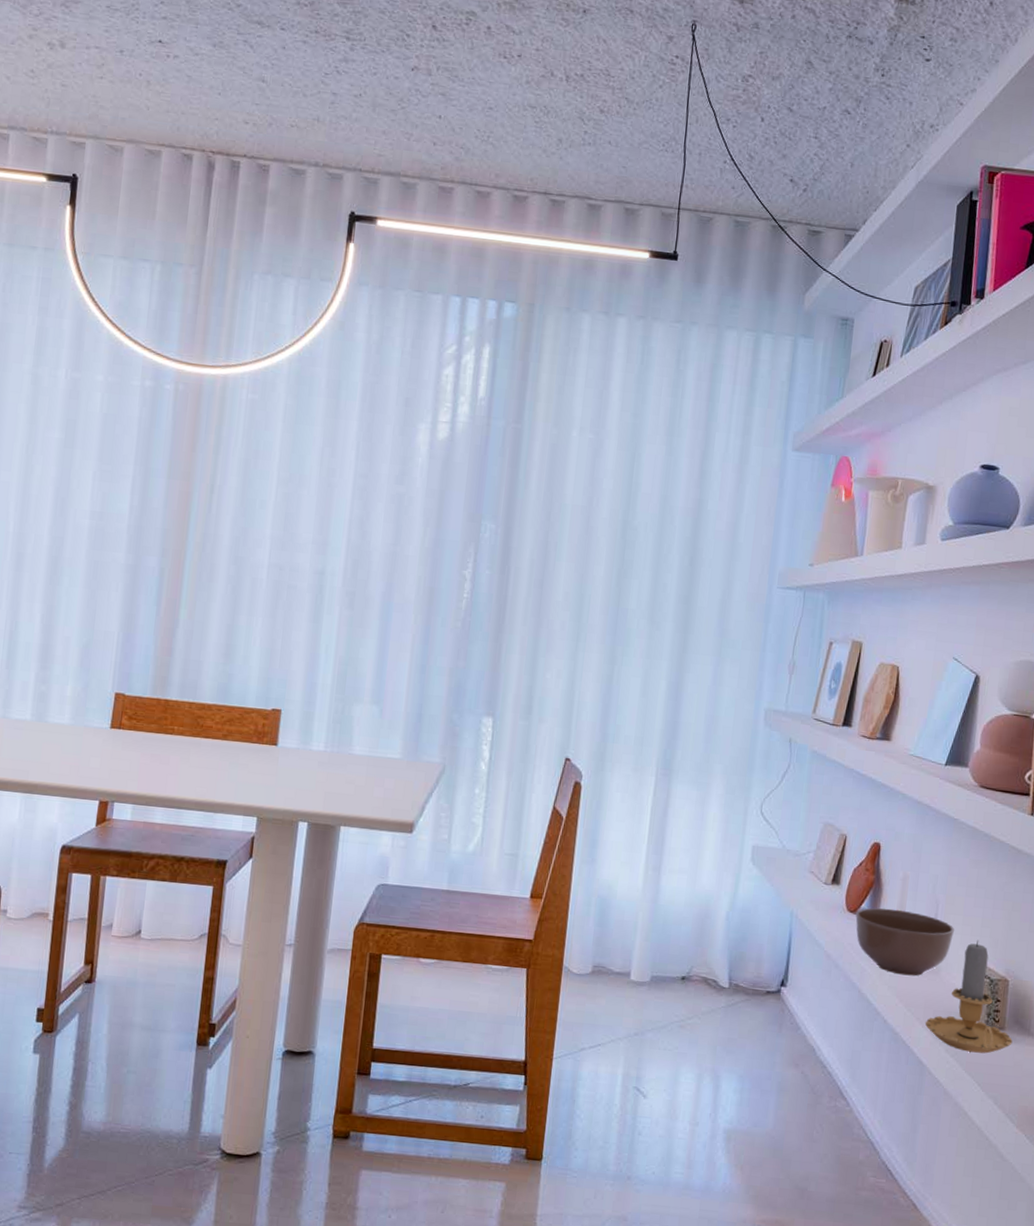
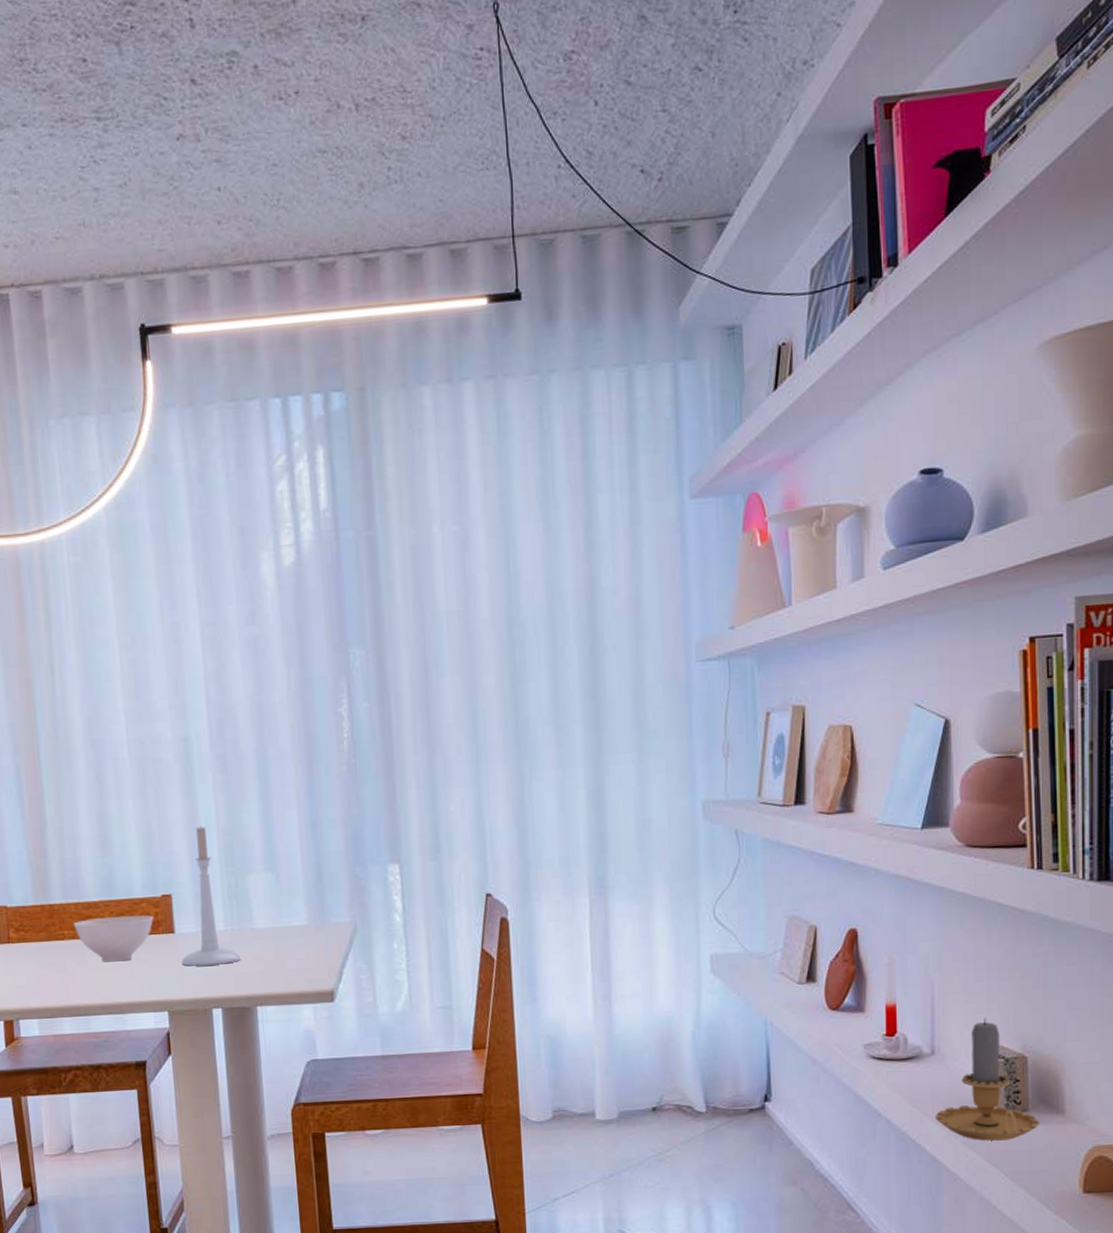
bowl: none [184,719,261,764] -> present [73,915,154,962]
candlestick: none [278,652,335,782] -> present [181,826,241,966]
bowl: present [855,907,954,976] -> none [839,998,956,1069]

